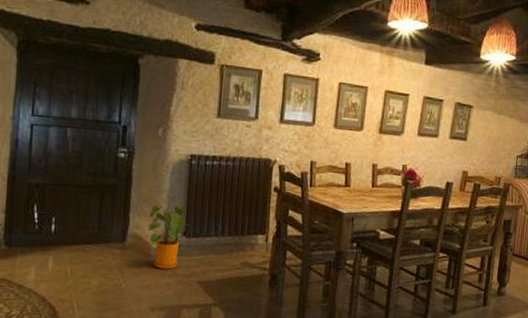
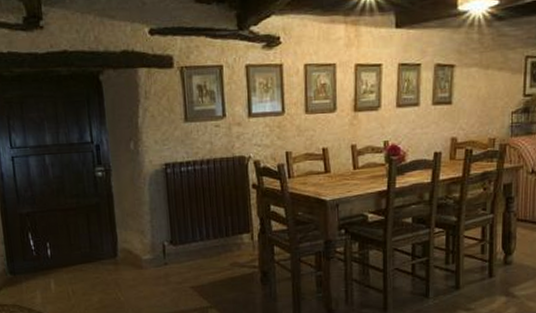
house plant: present [147,203,189,270] -> none [135,214,174,279]

